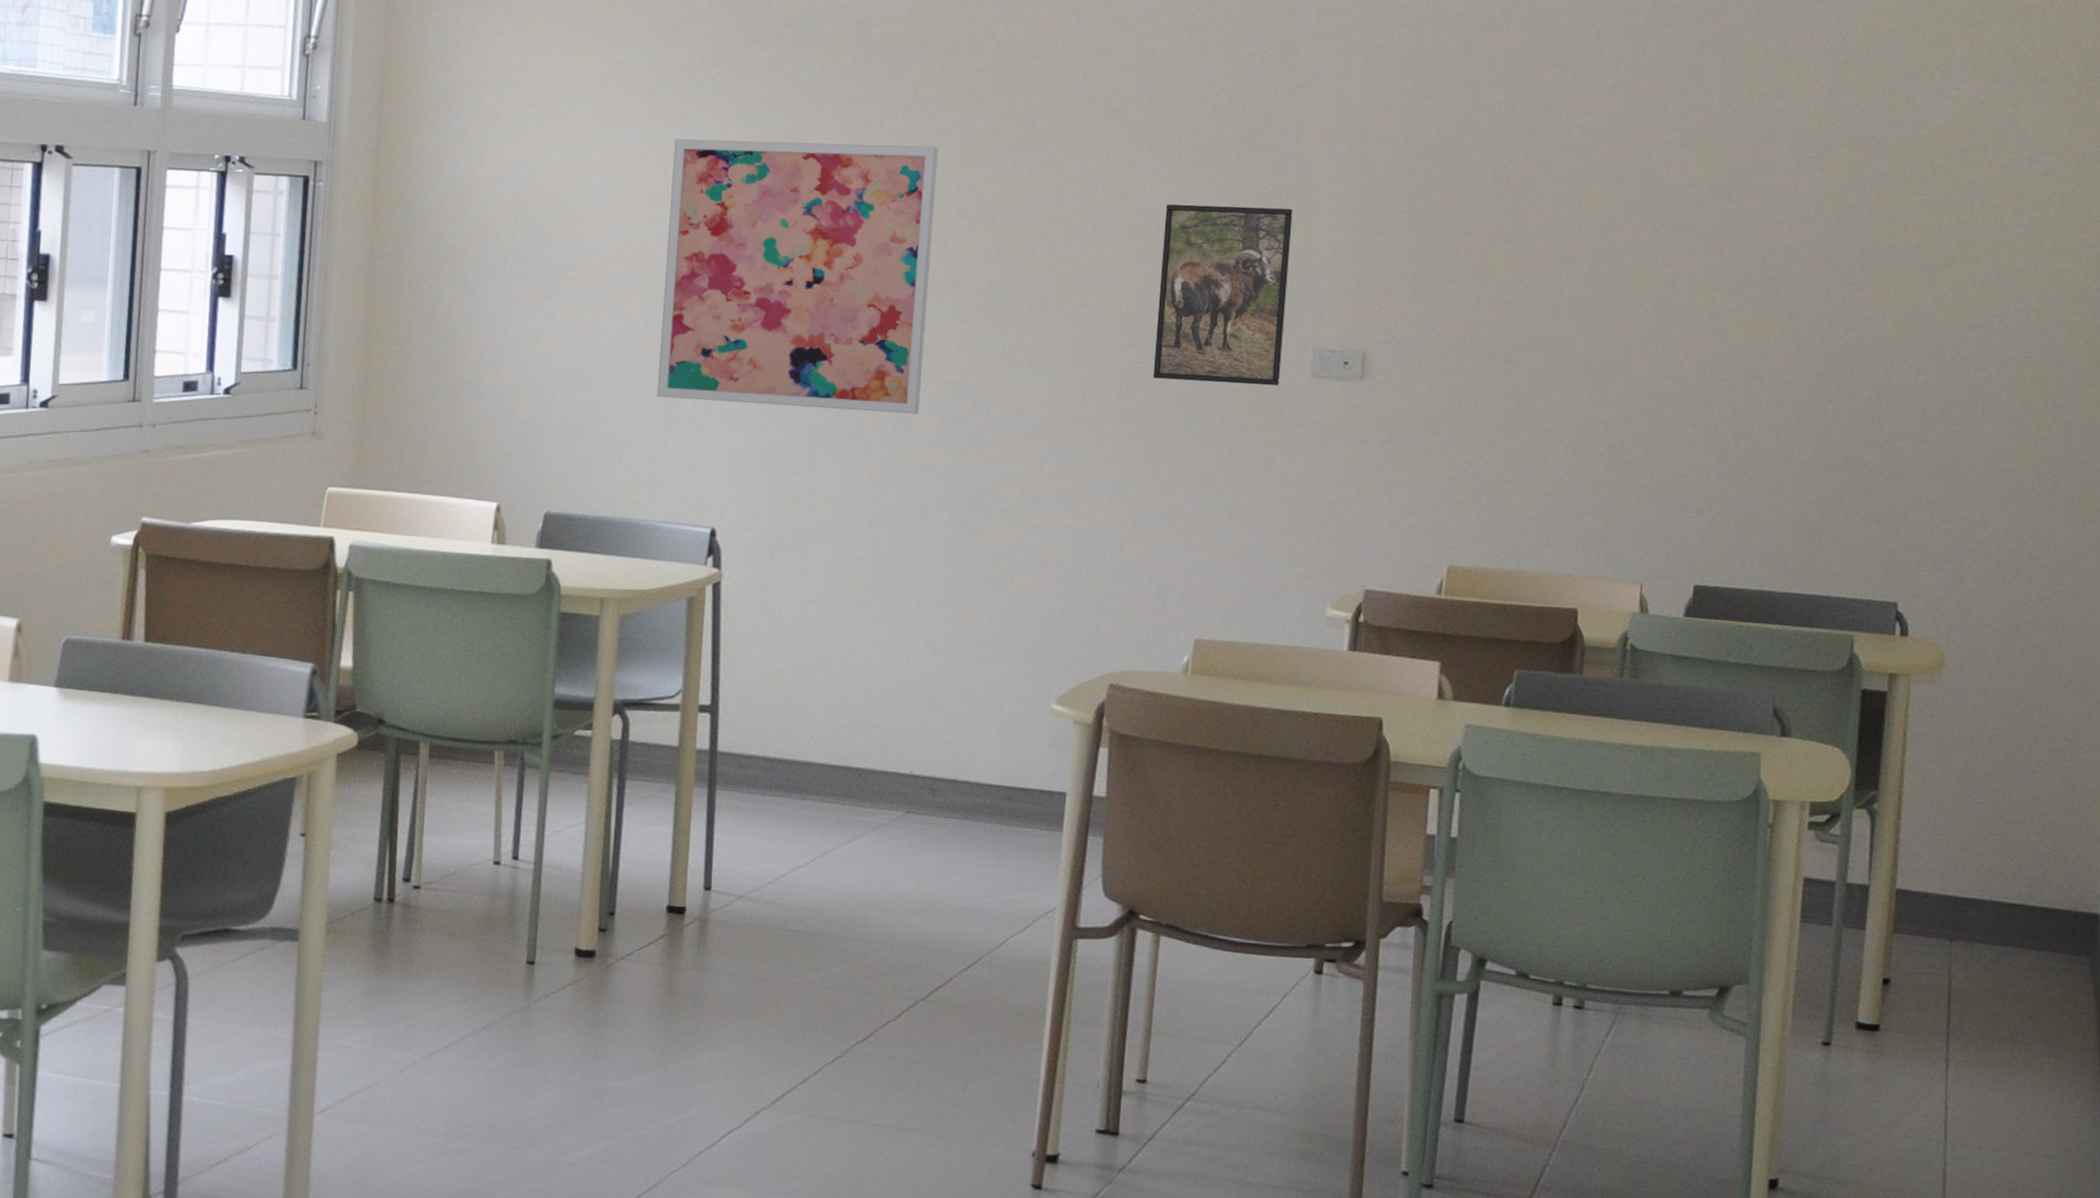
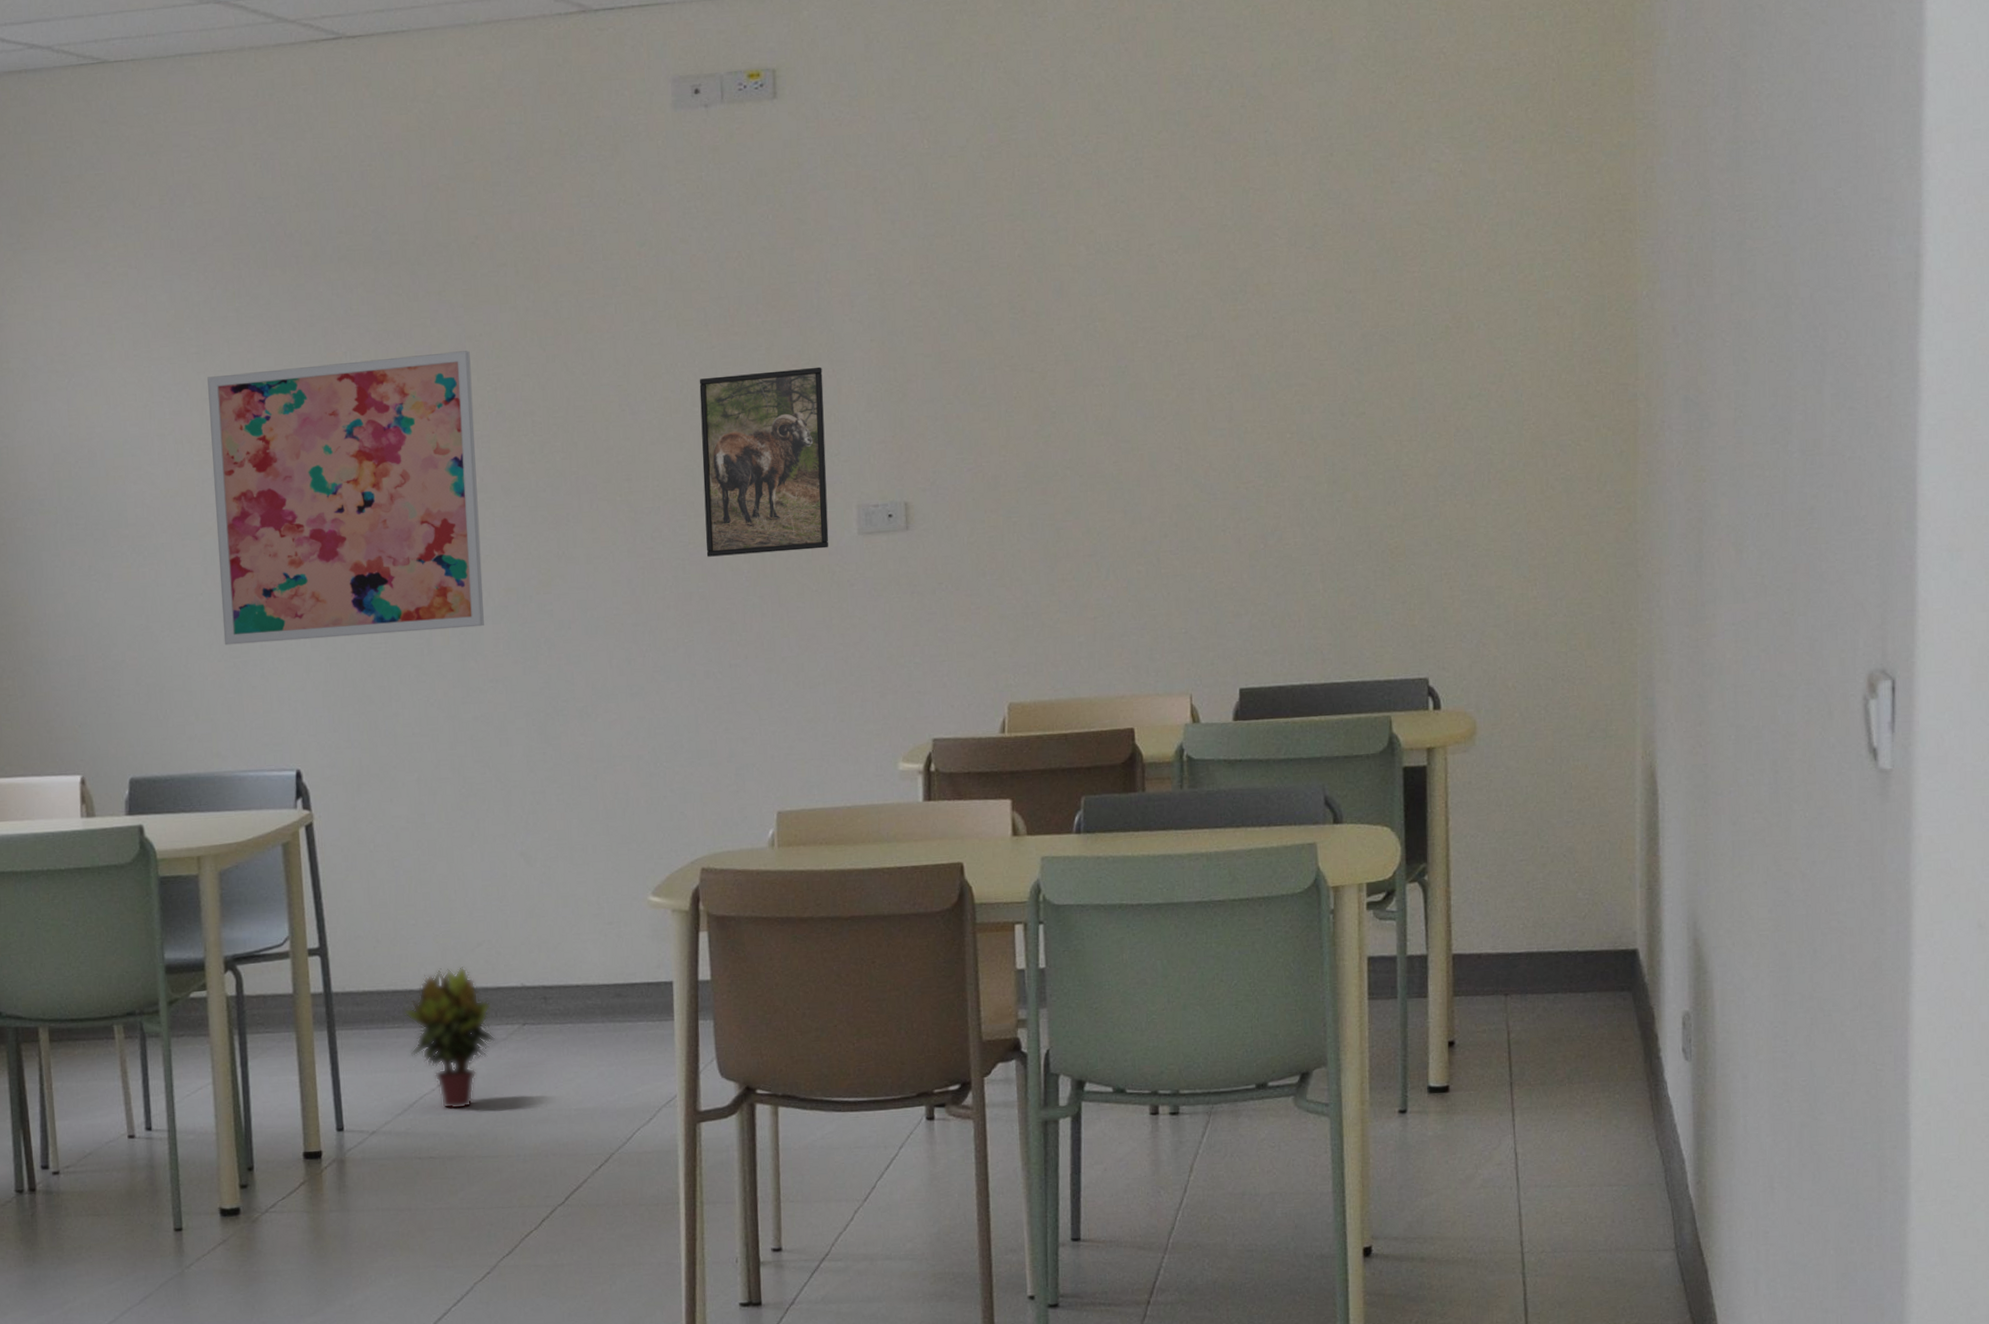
potted plant: none [787,744,878,888] -> present [404,966,496,1110]

